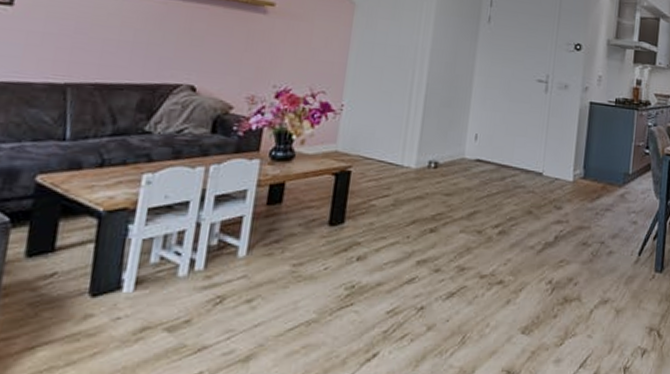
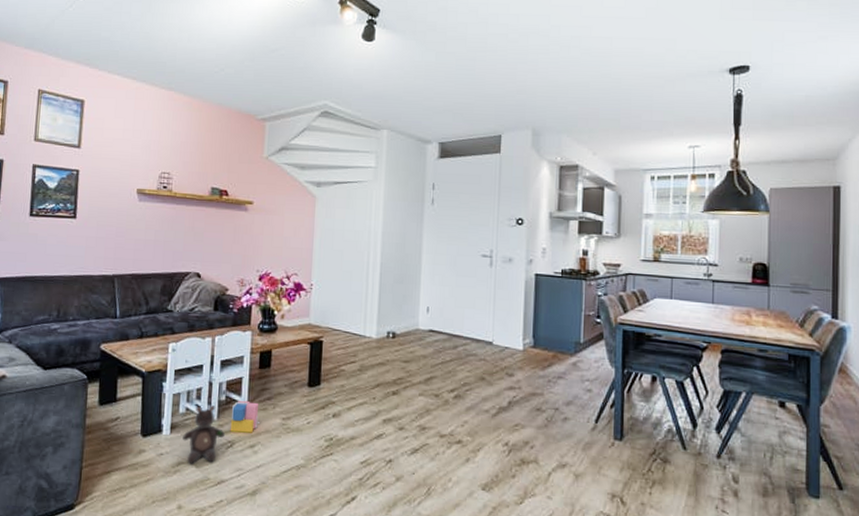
stuffed animal: none [151,252,213,328] -> present [183,405,225,464]
toy blocks: none [220,244,264,285] -> present [230,400,261,433]

